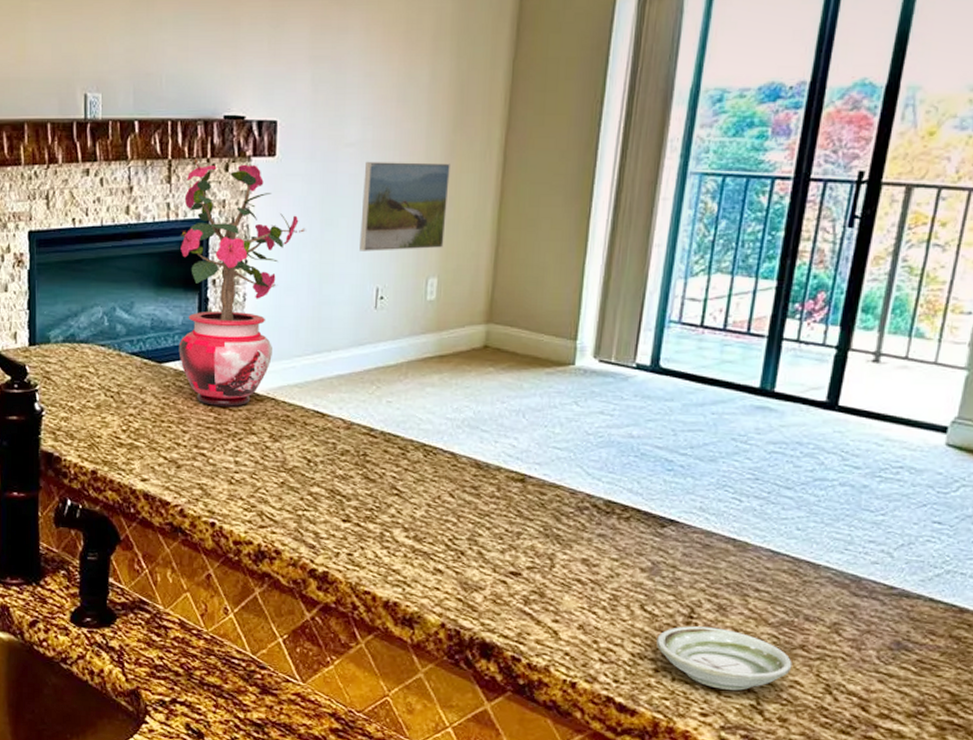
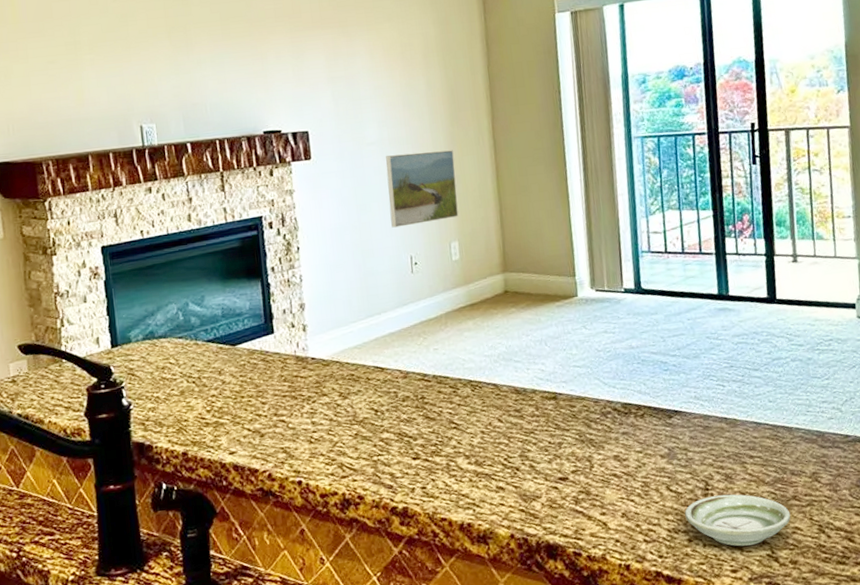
potted plant: present [178,157,306,407] -> none [237,167,345,376]

